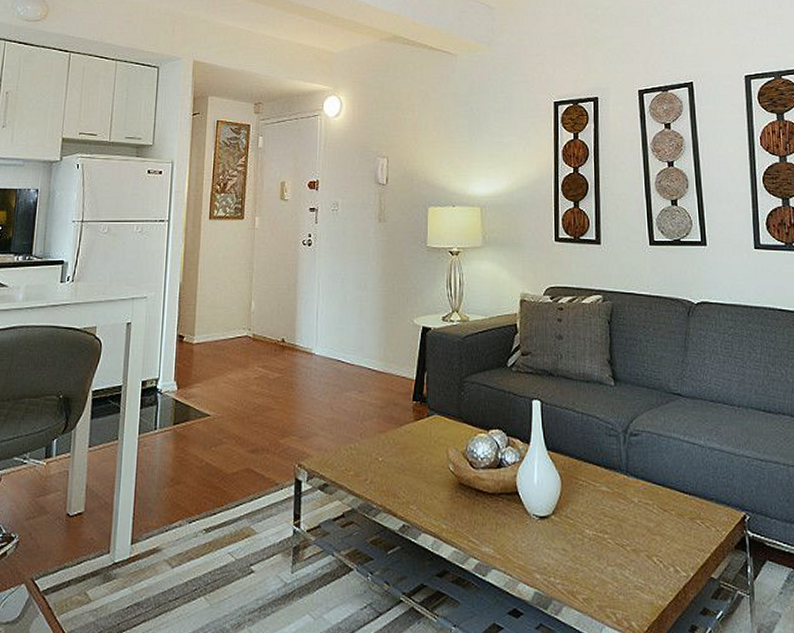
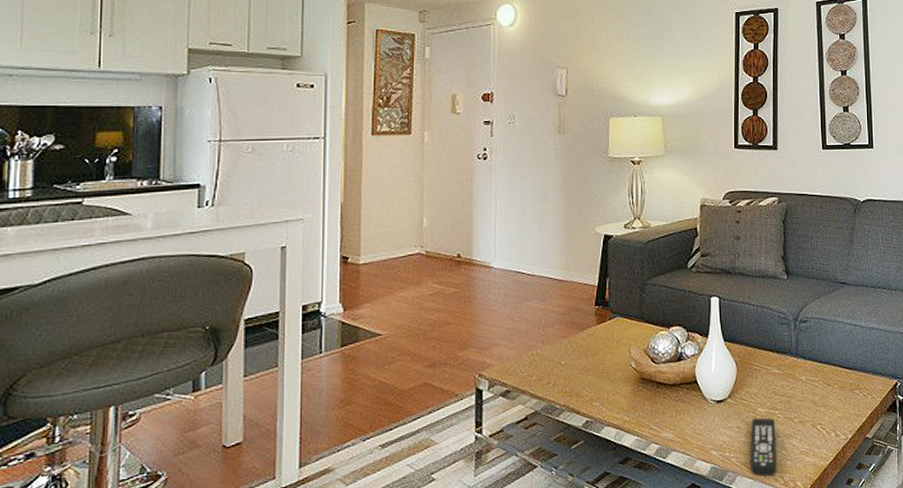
remote control: none [577,541,609,610] -> present [750,417,777,477]

